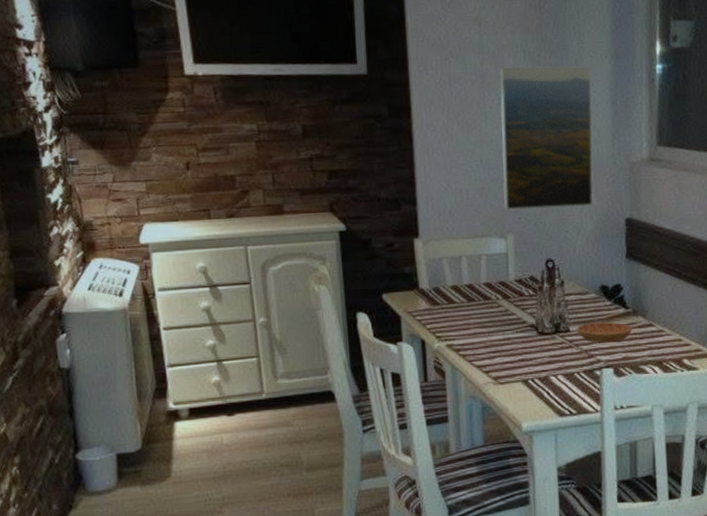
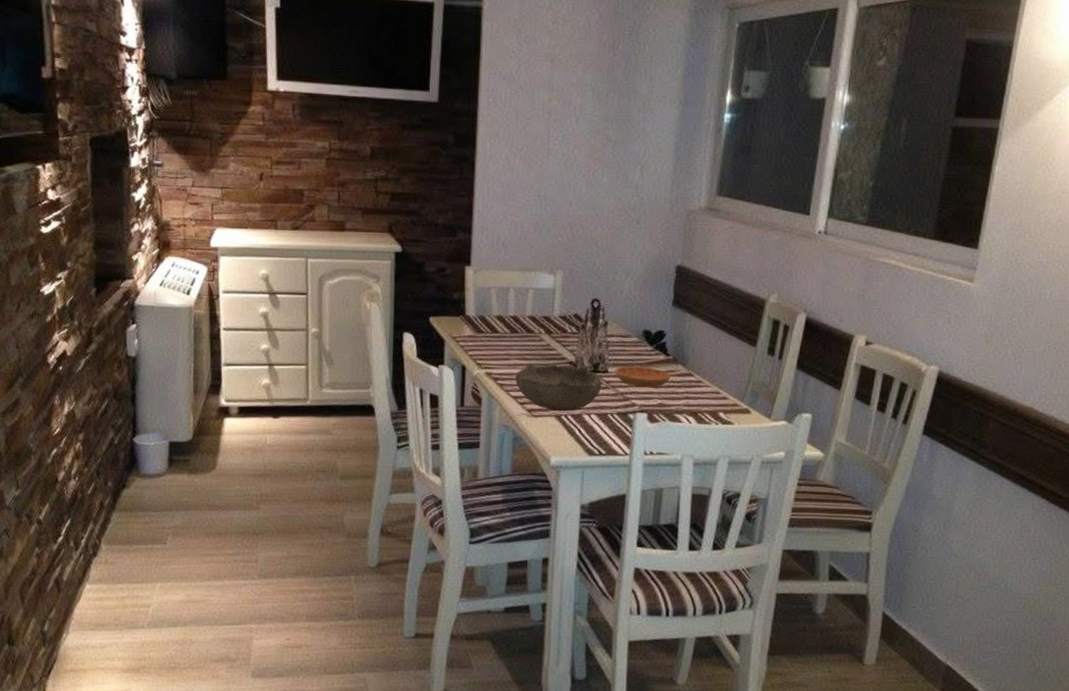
bowl: none [477,327,565,376] -> present [515,363,602,411]
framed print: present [499,66,594,211] -> none [556,104,658,250]

